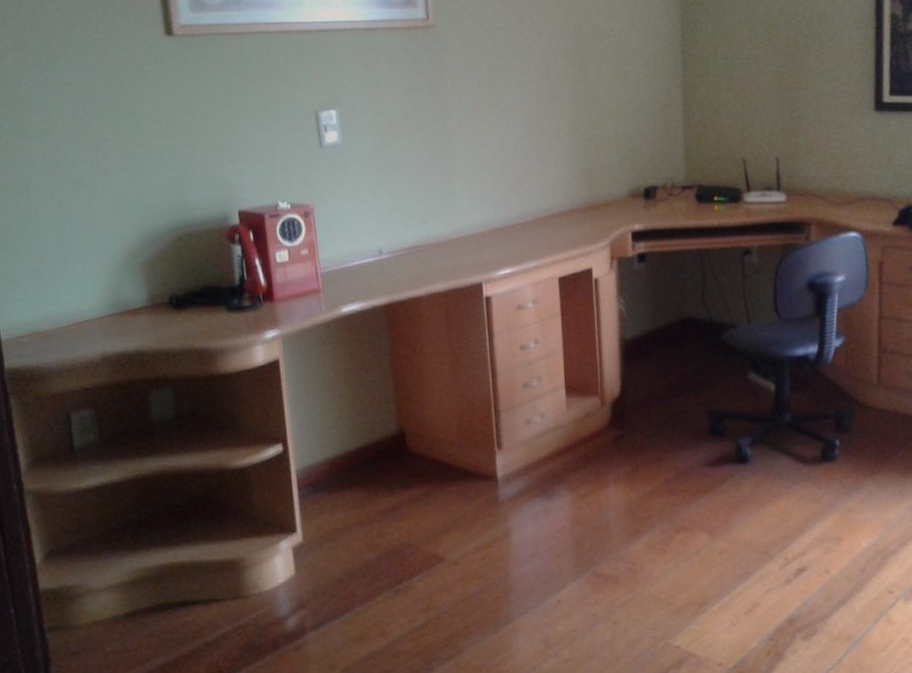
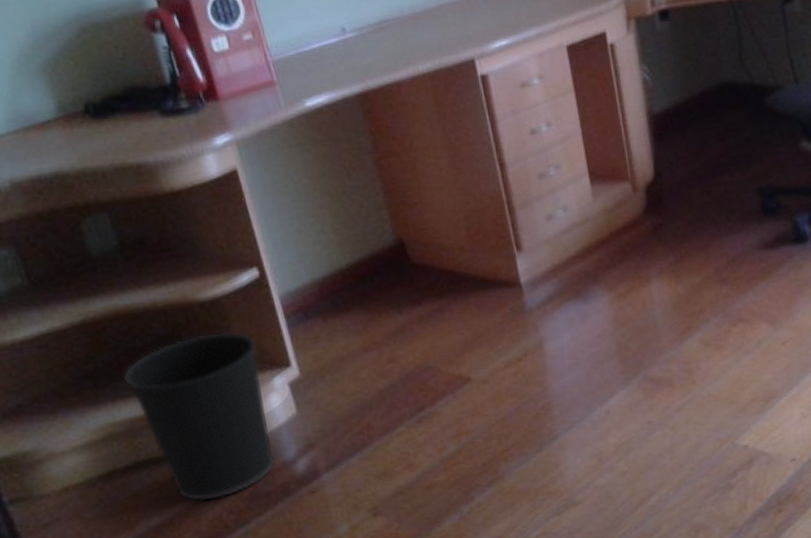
wastebasket: none [159,497,271,646] -> present [122,332,276,502]

